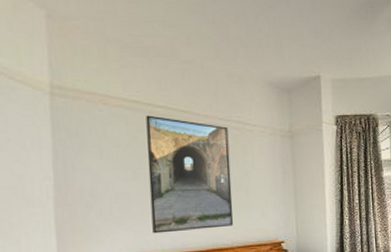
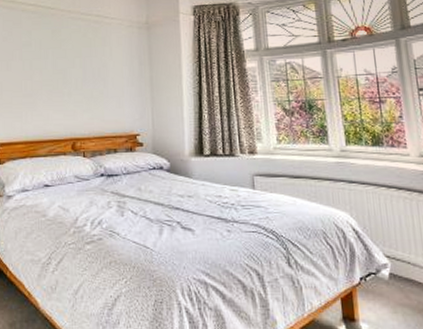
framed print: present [146,115,234,234] -> none [18,12,91,121]

